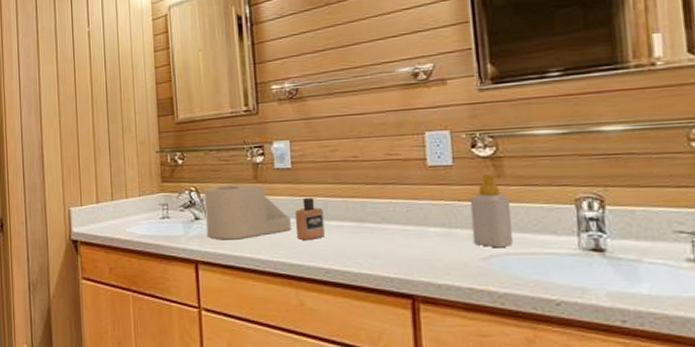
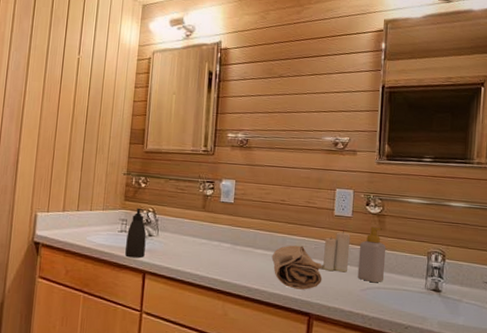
soap dispenser: none [170,188,194,247] -> present [125,208,146,259]
tissue dispenser: present [204,184,292,240] -> none [157,209,228,257]
perfume: present [294,197,325,241] -> none [229,228,253,263]
towel: none [350,210,424,266] -> present [271,245,322,290]
candle: none [419,182,458,239] -> present [321,229,351,273]

